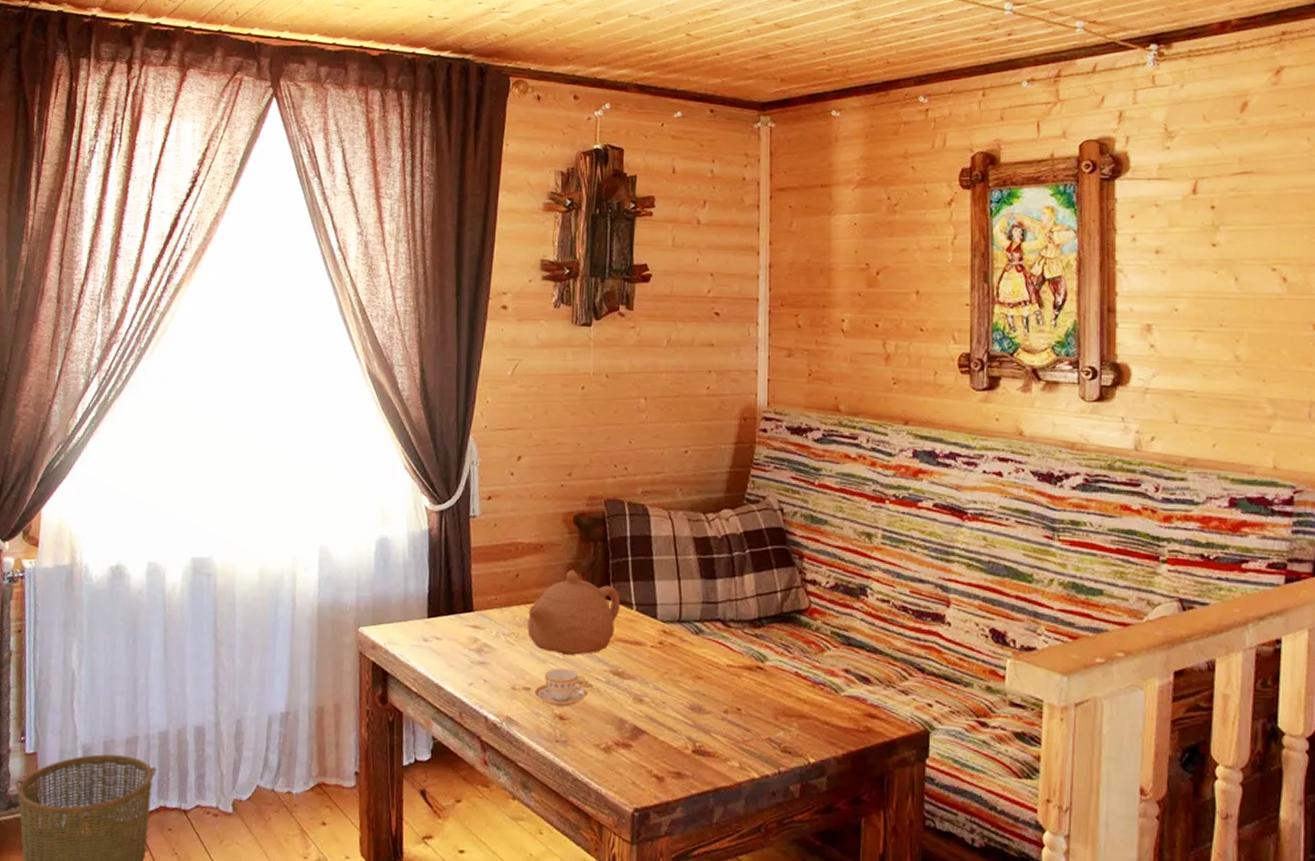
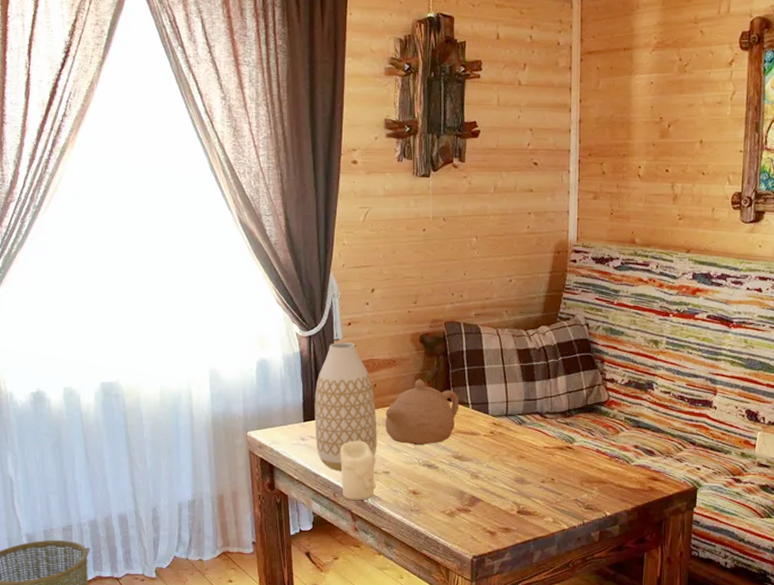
vase: none [441,519,518,684] -> present [314,341,377,471]
candle: none [470,645,515,725] -> present [340,441,376,501]
teacup: present [535,668,588,707] -> none [393,456,435,484]

